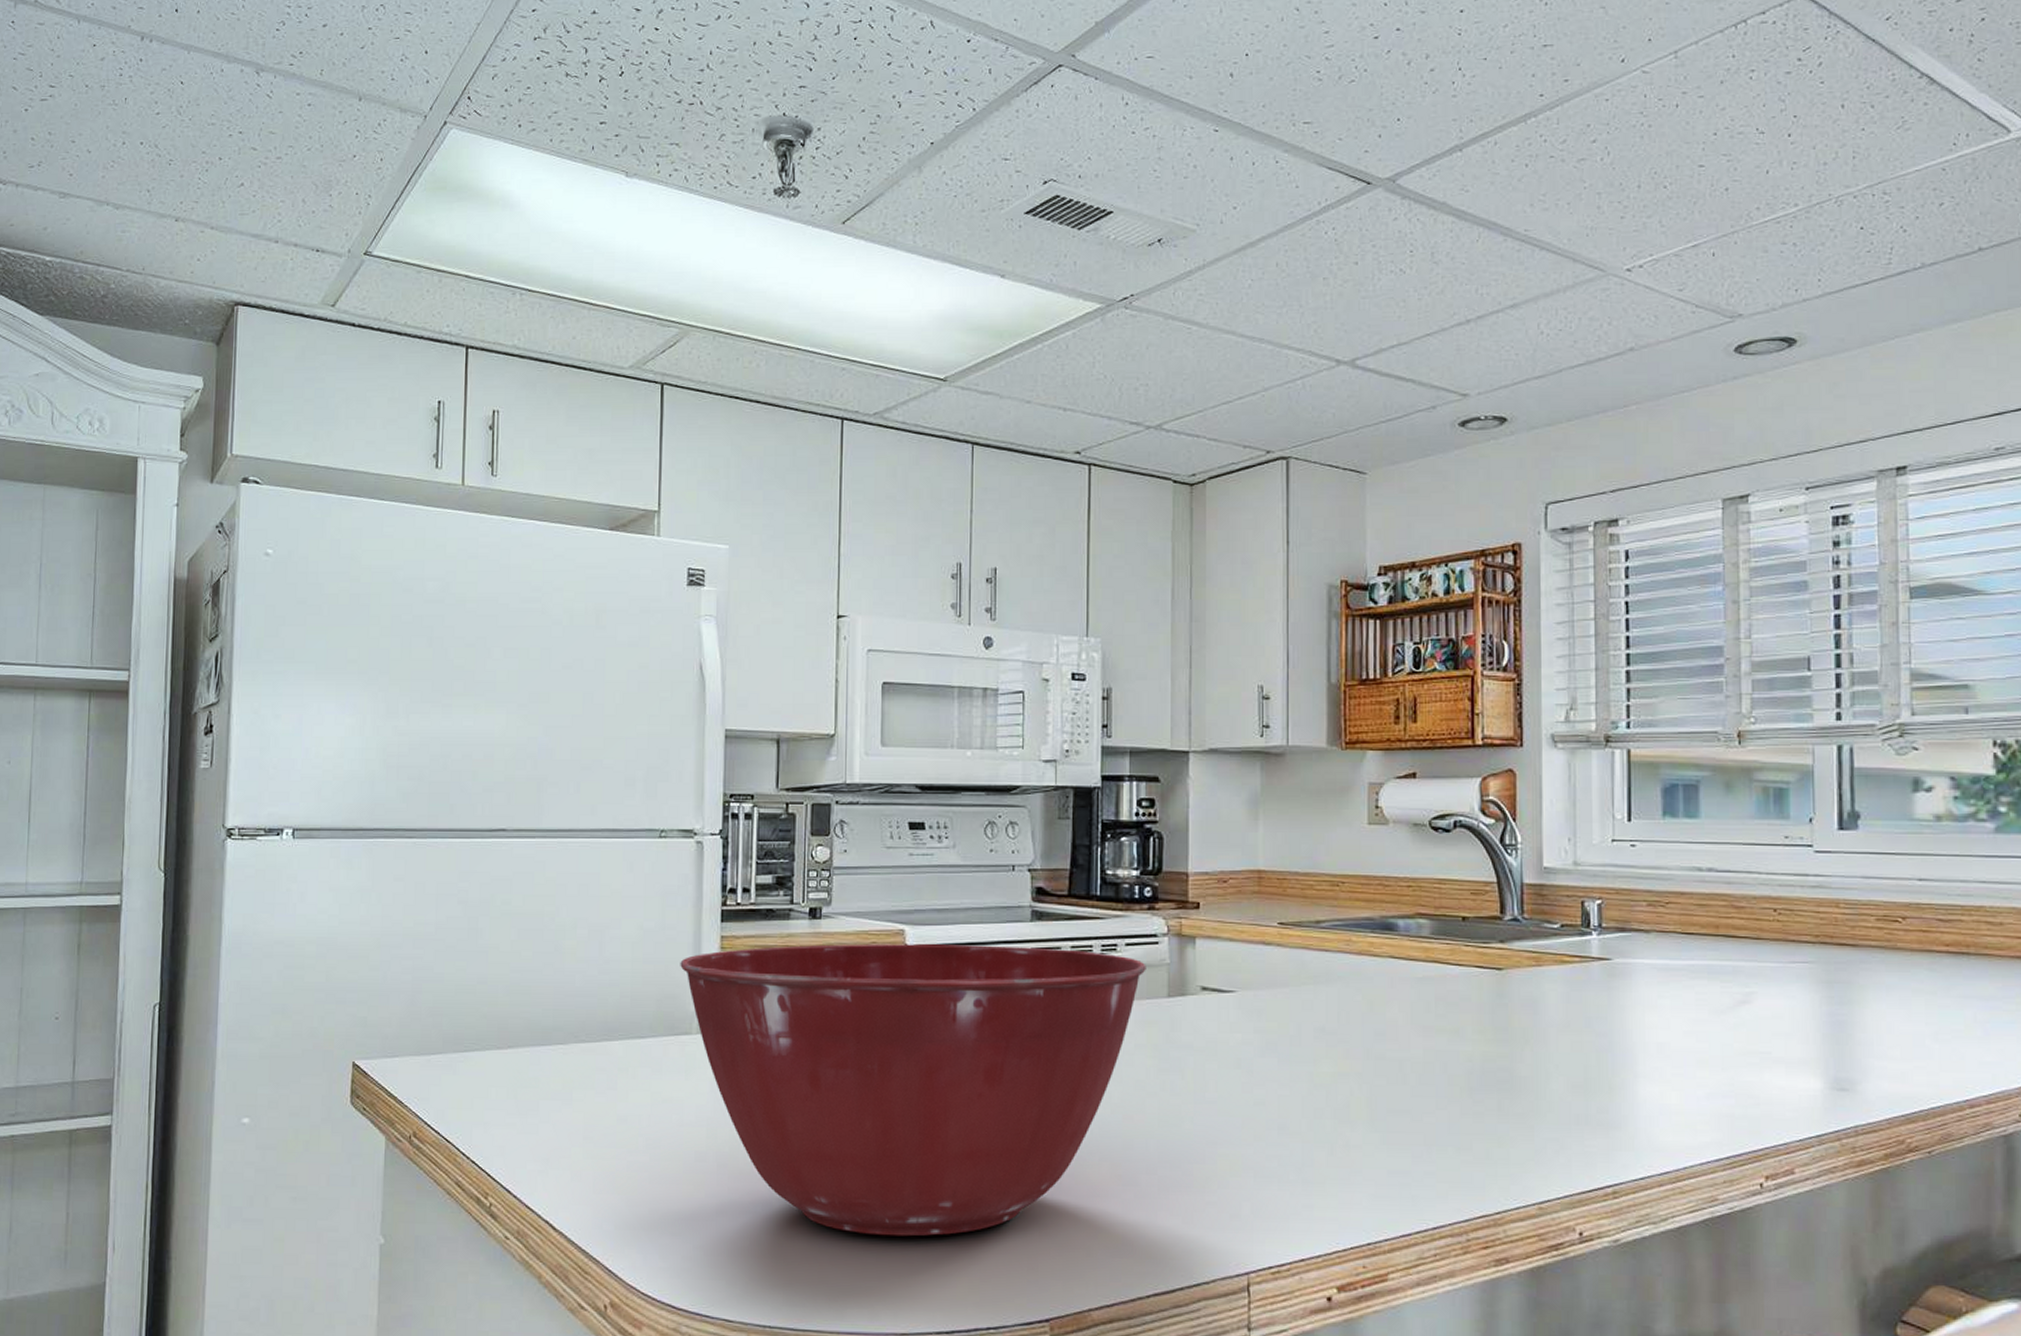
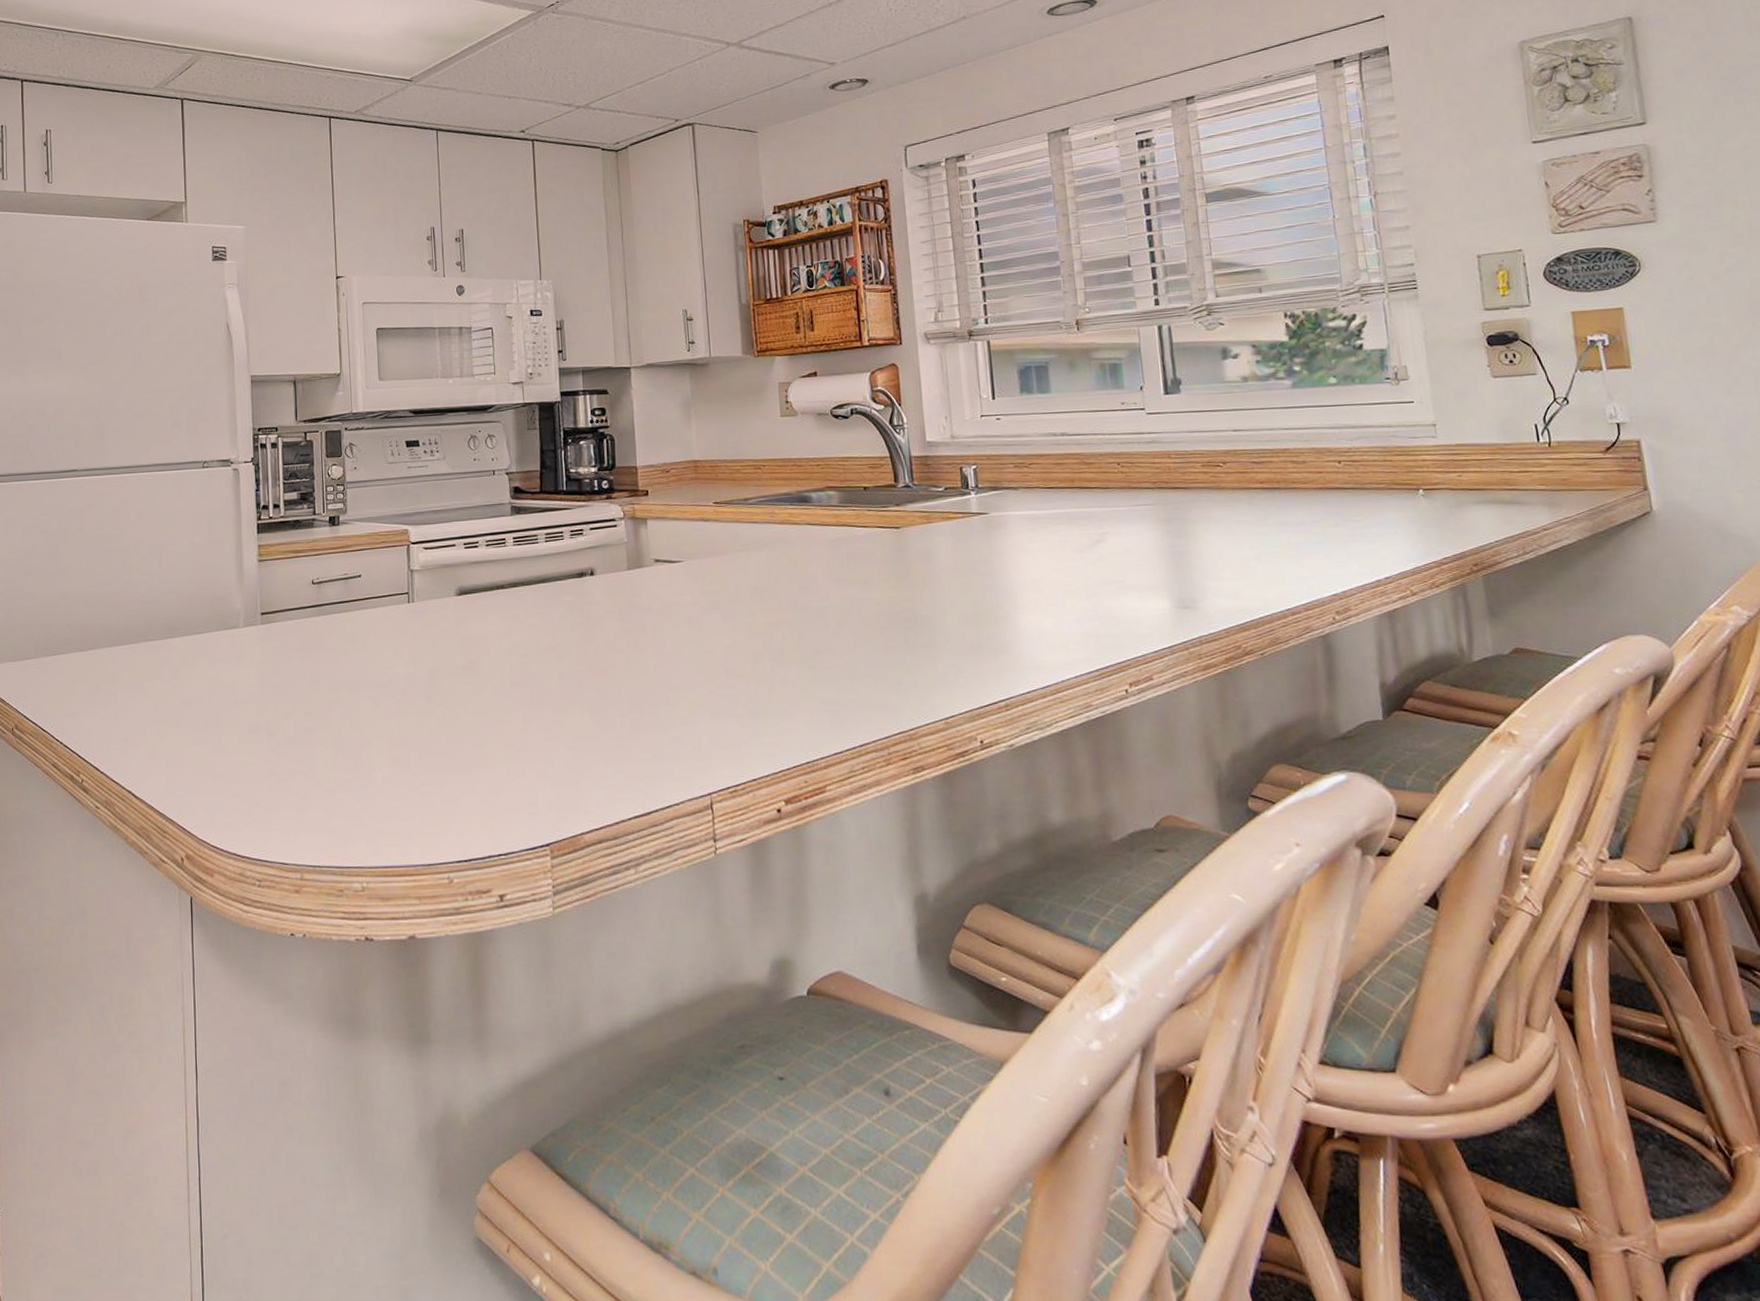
mixing bowl: present [680,944,1146,1237] -> none [226,536,609,784]

